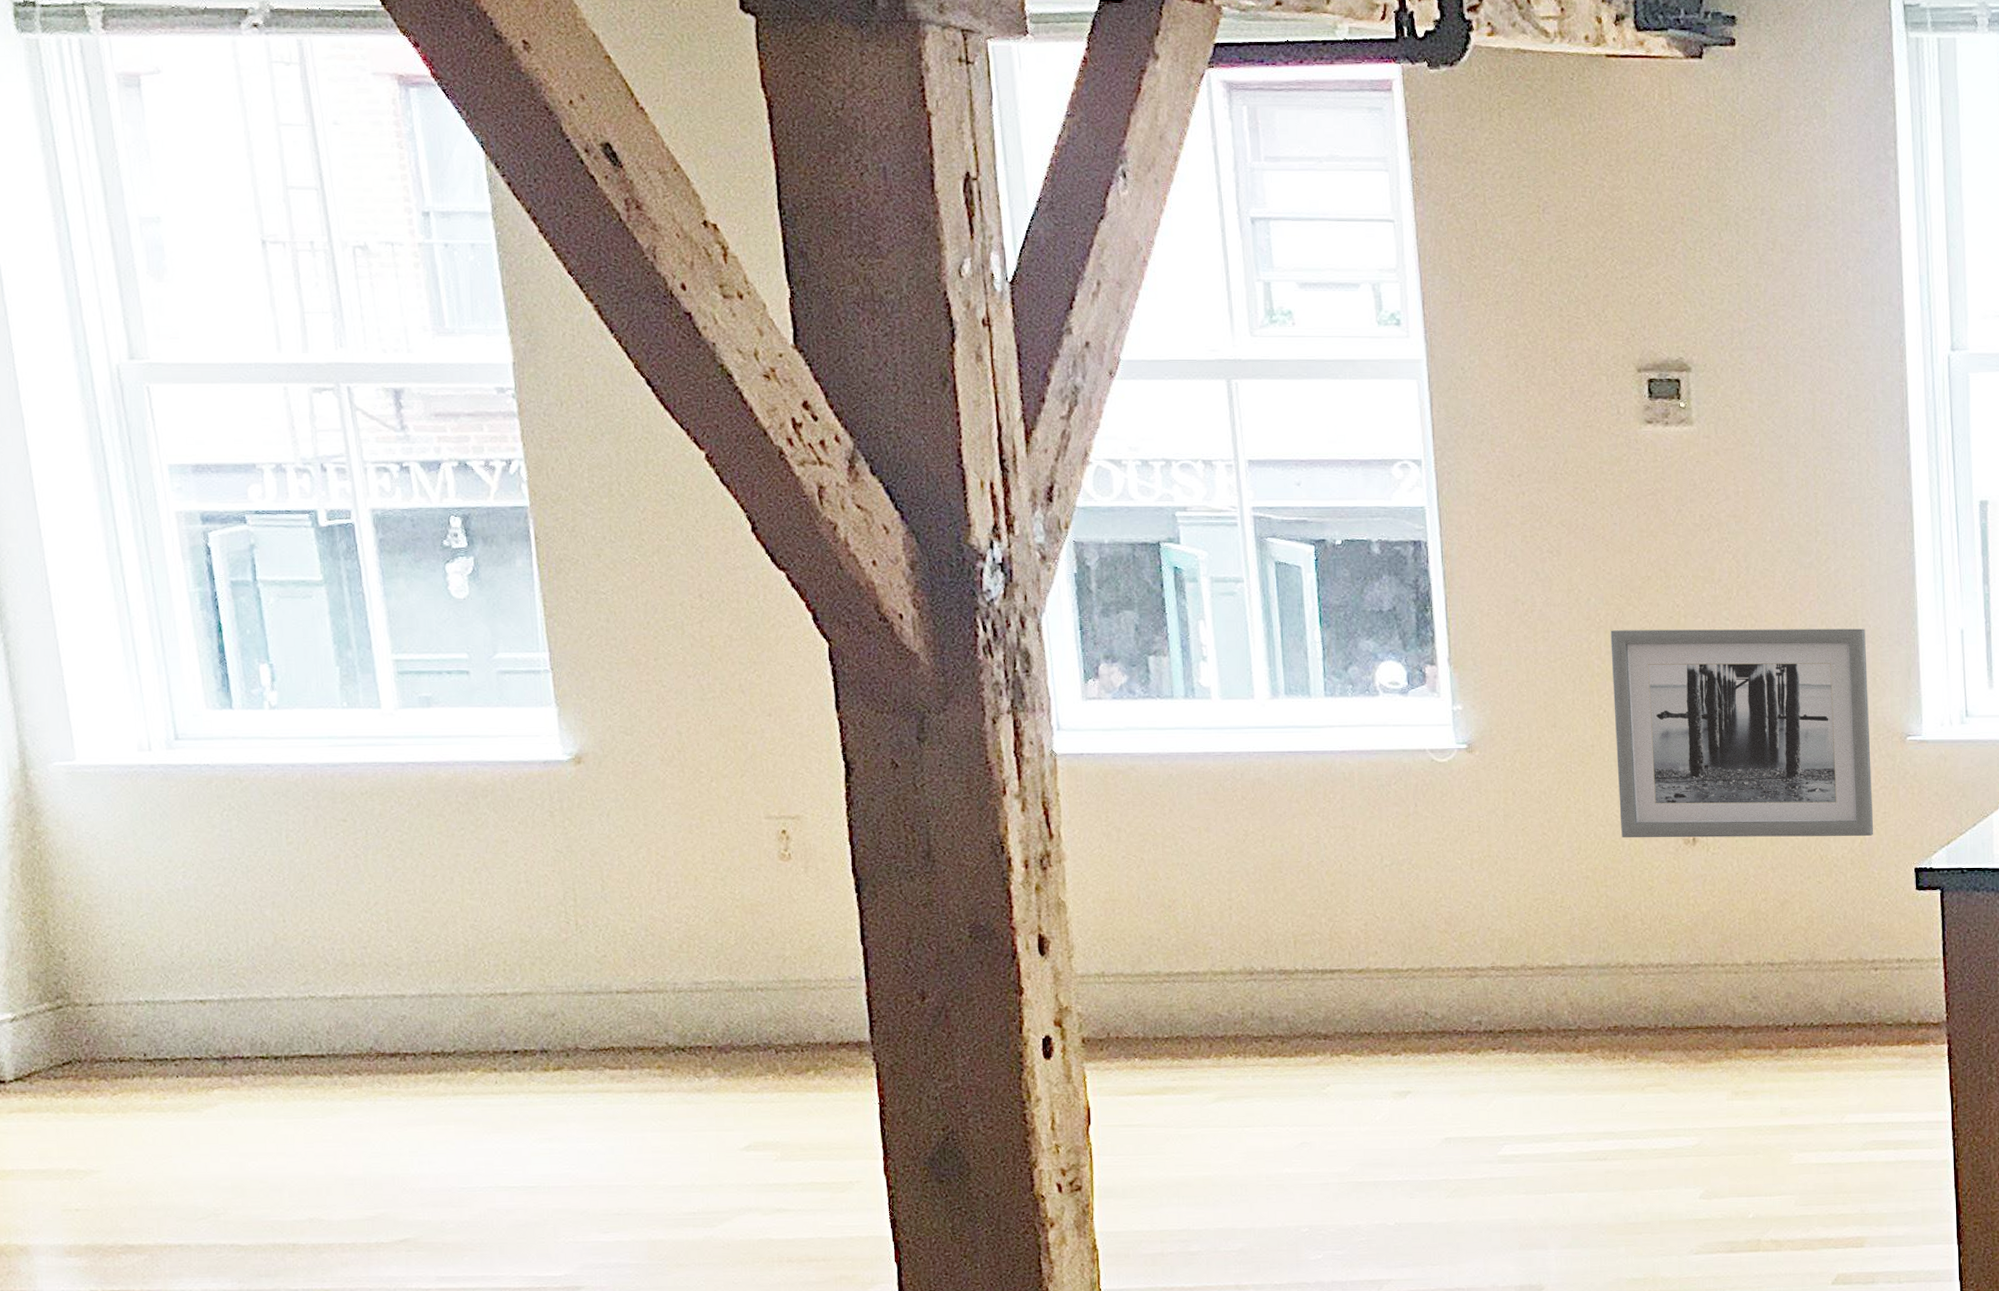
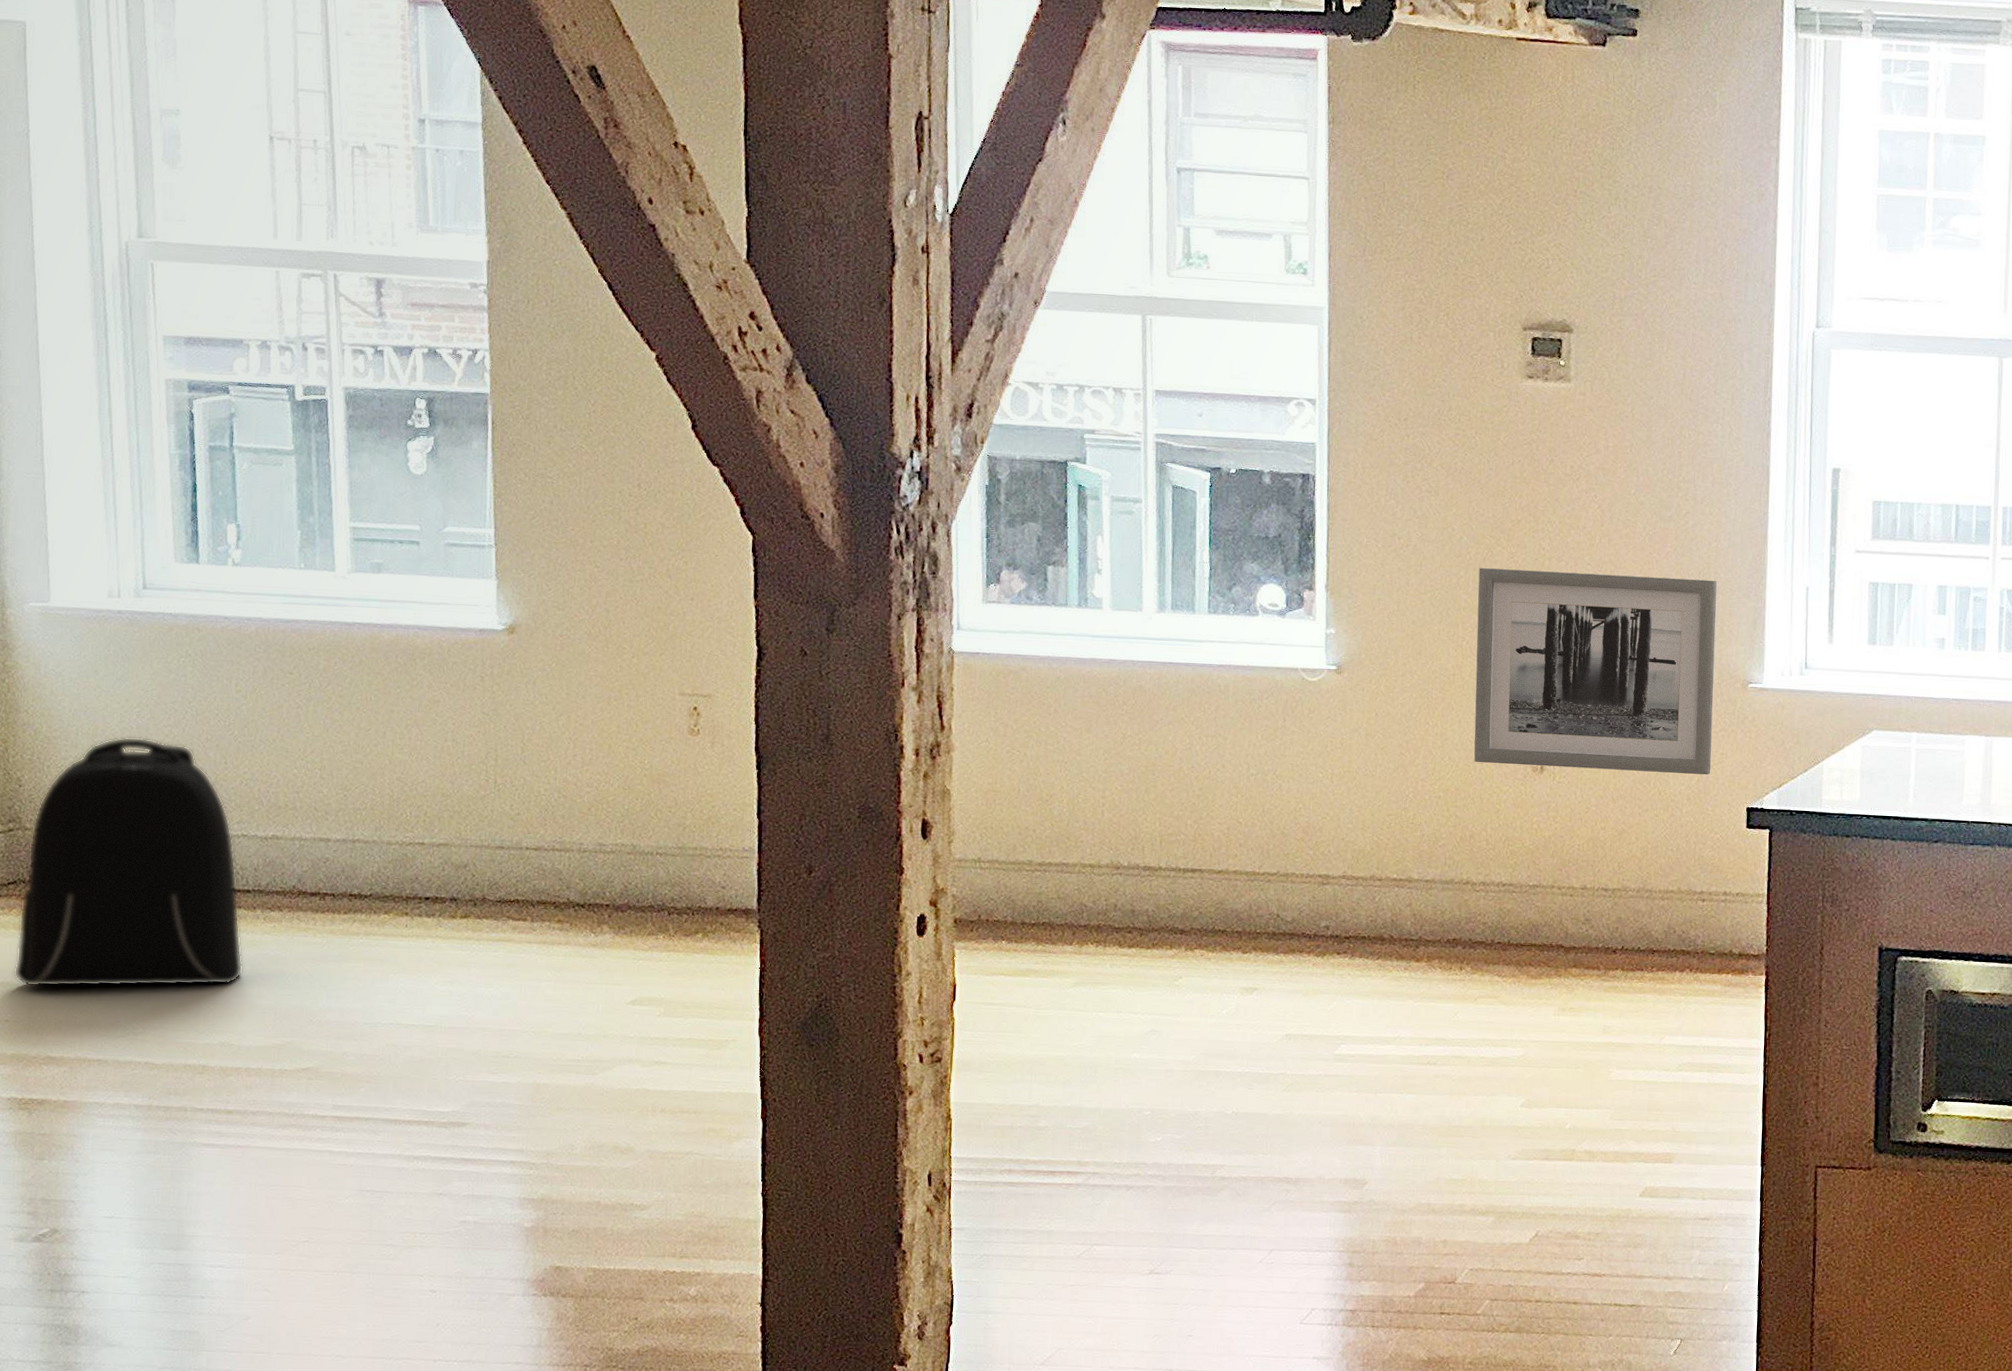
backpack: none [78,899,325,1173] -> present [14,737,243,987]

